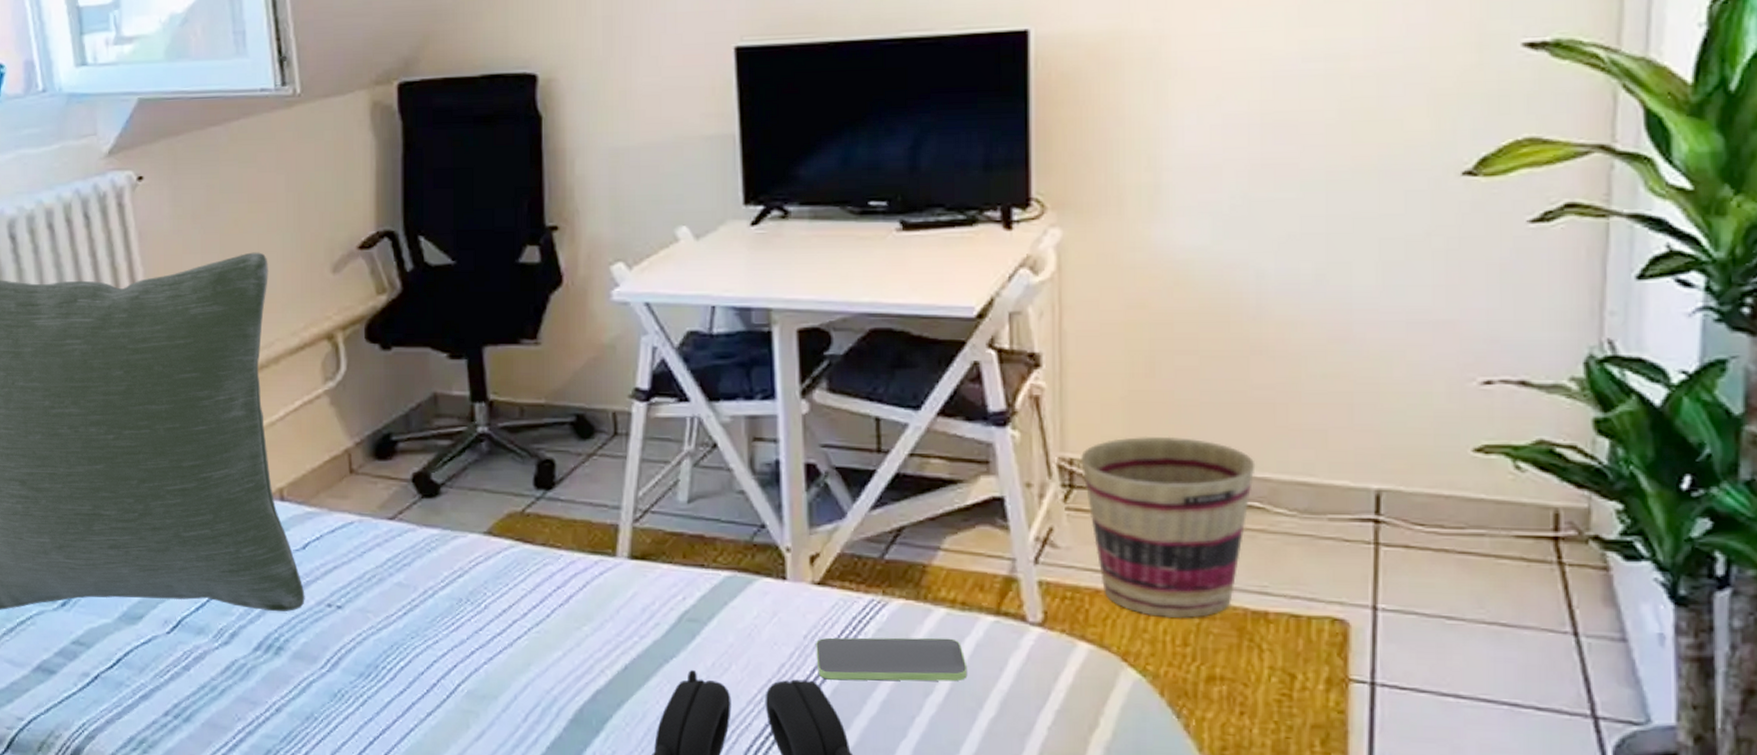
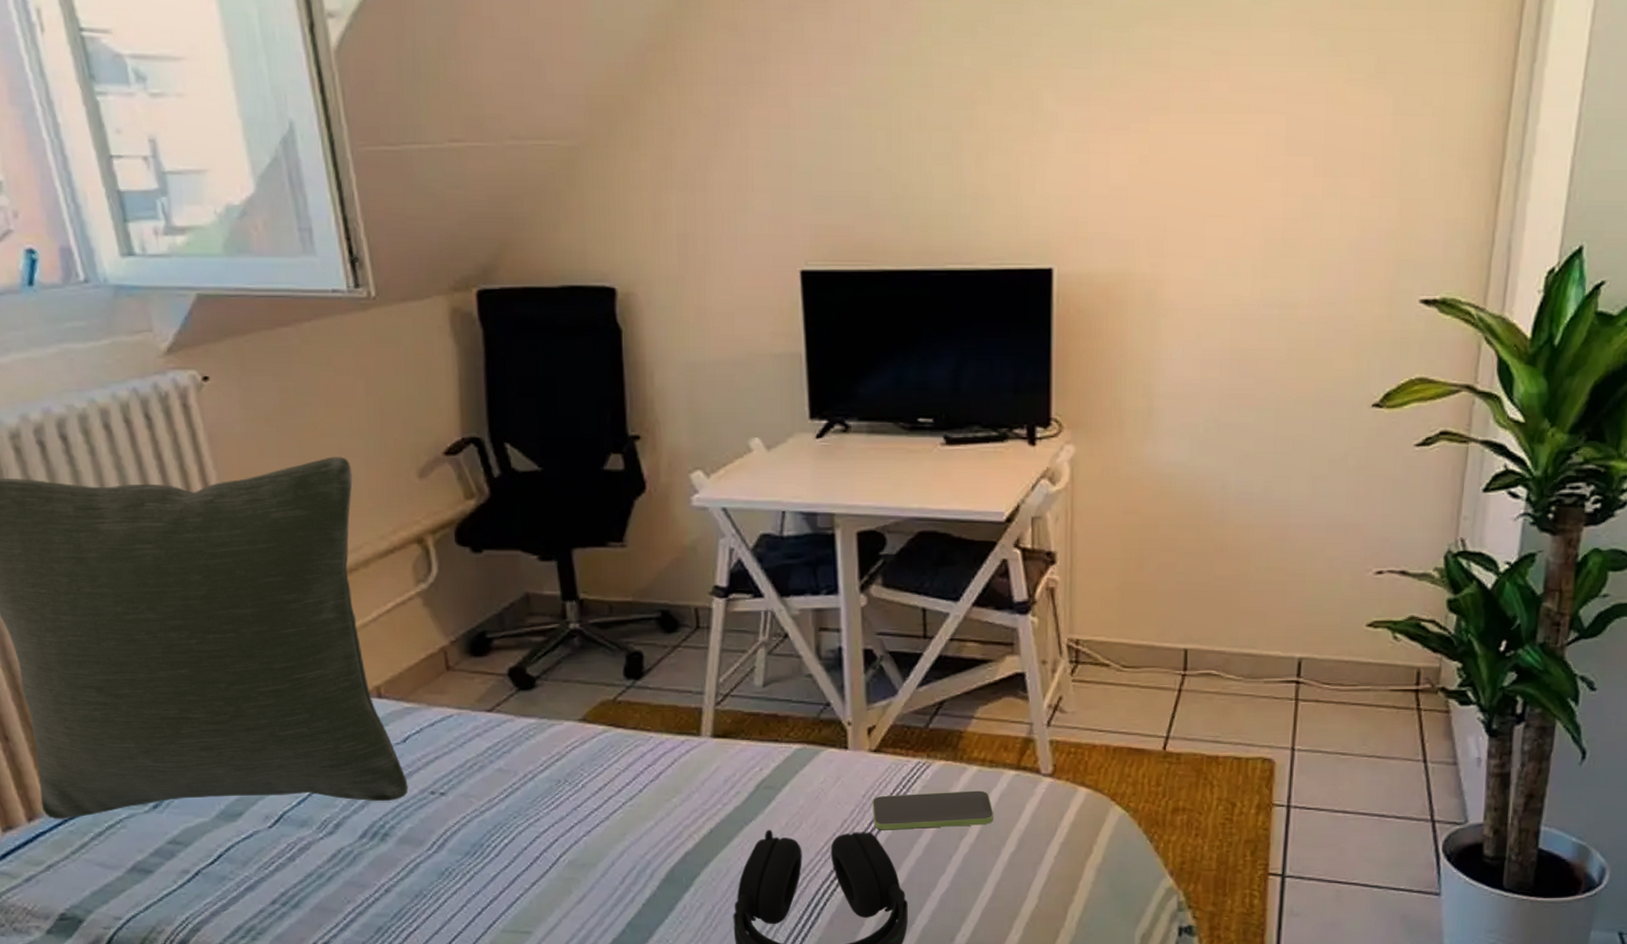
basket: present [1079,436,1256,619] -> none [1084,619,1214,765]

